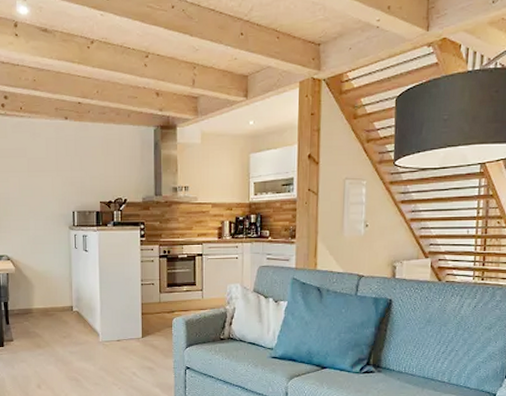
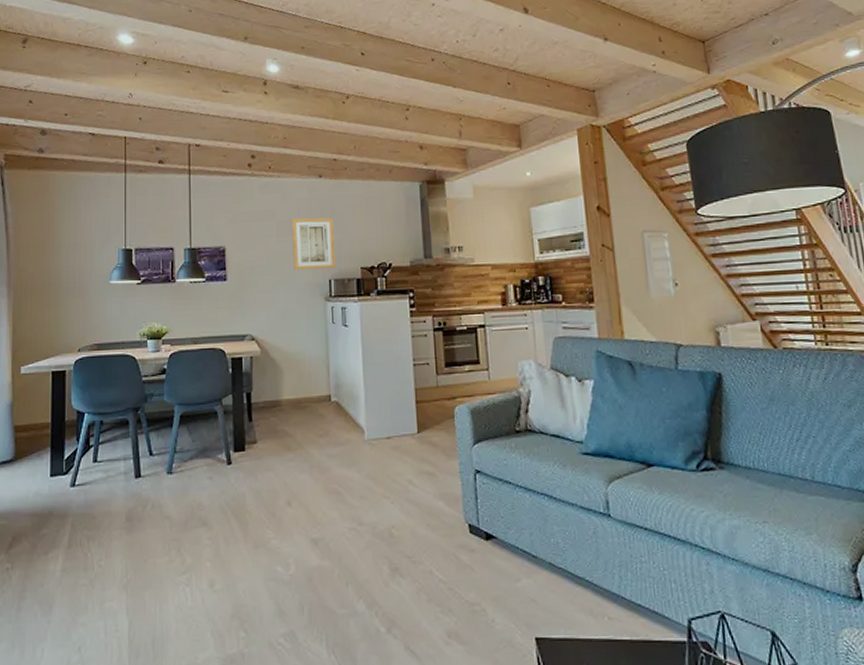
wall art: none [41,156,78,203] -> present [292,218,336,271]

